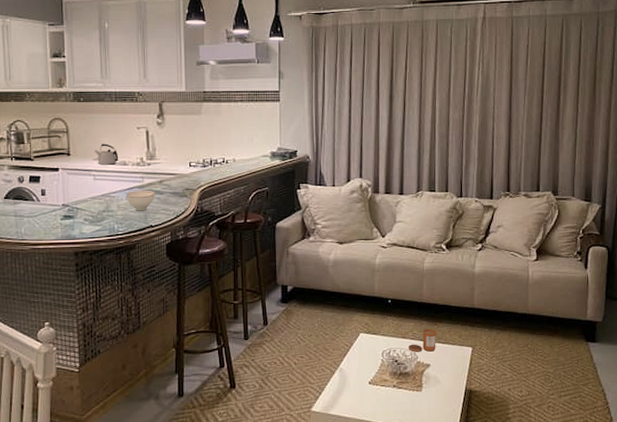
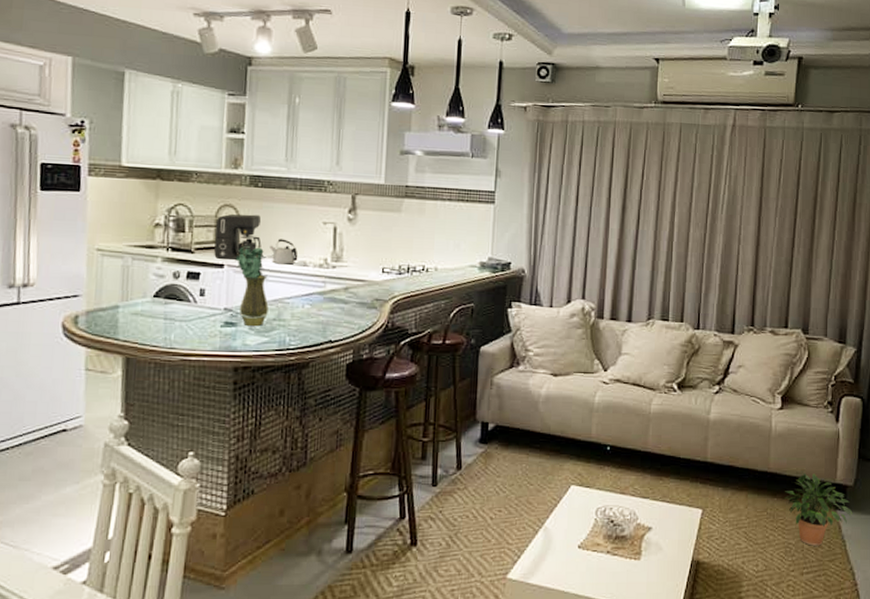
coffee maker: none [48,125,88,165] -> present [214,214,262,261]
vase: none [67,150,98,217] -> present [235,243,269,326]
bowl: present [125,190,155,211] -> none [302,297,338,323]
candle: present [408,329,437,352] -> none [626,484,662,512]
potted plant: none [540,311,602,373] -> present [781,470,853,546]

